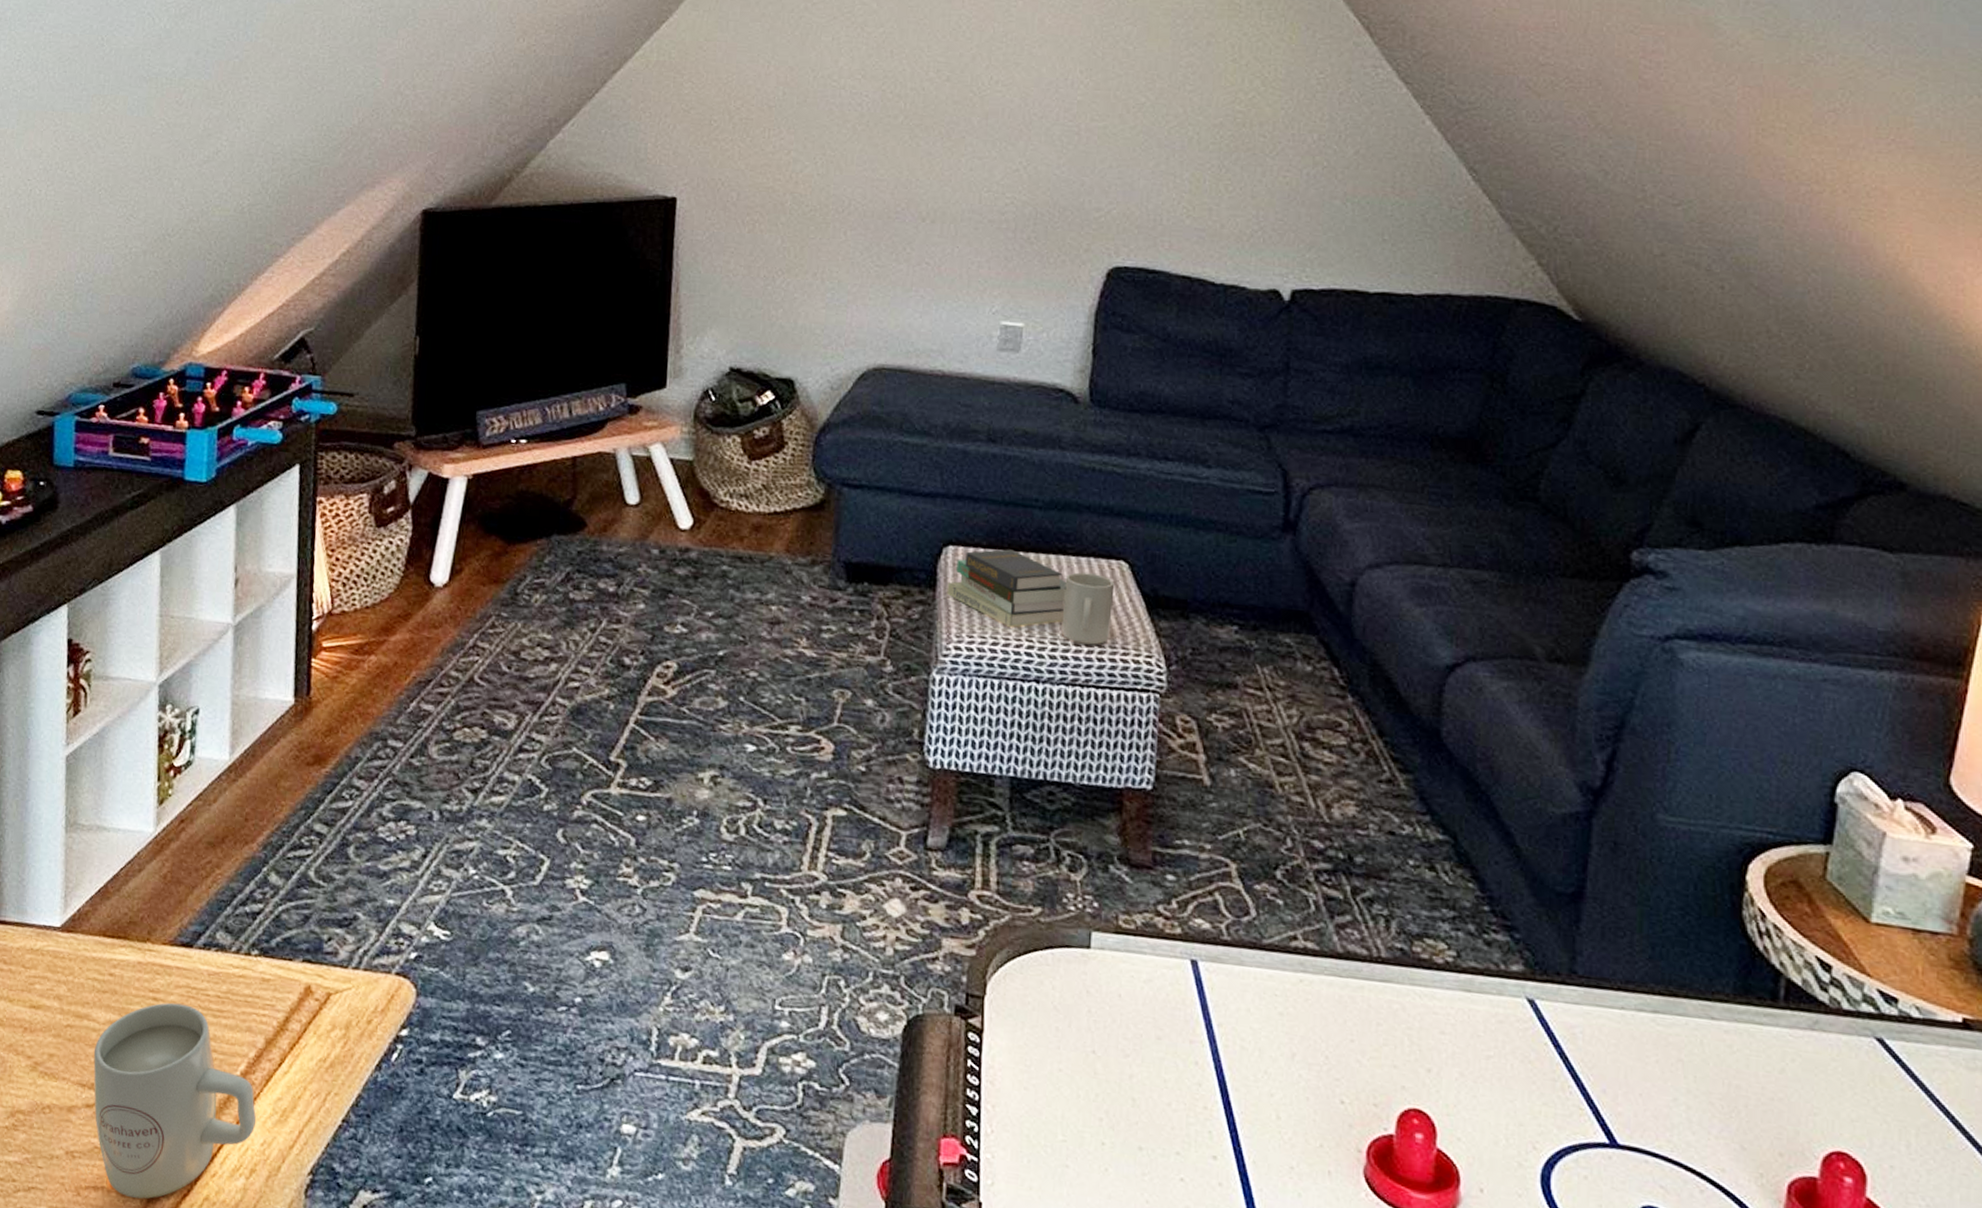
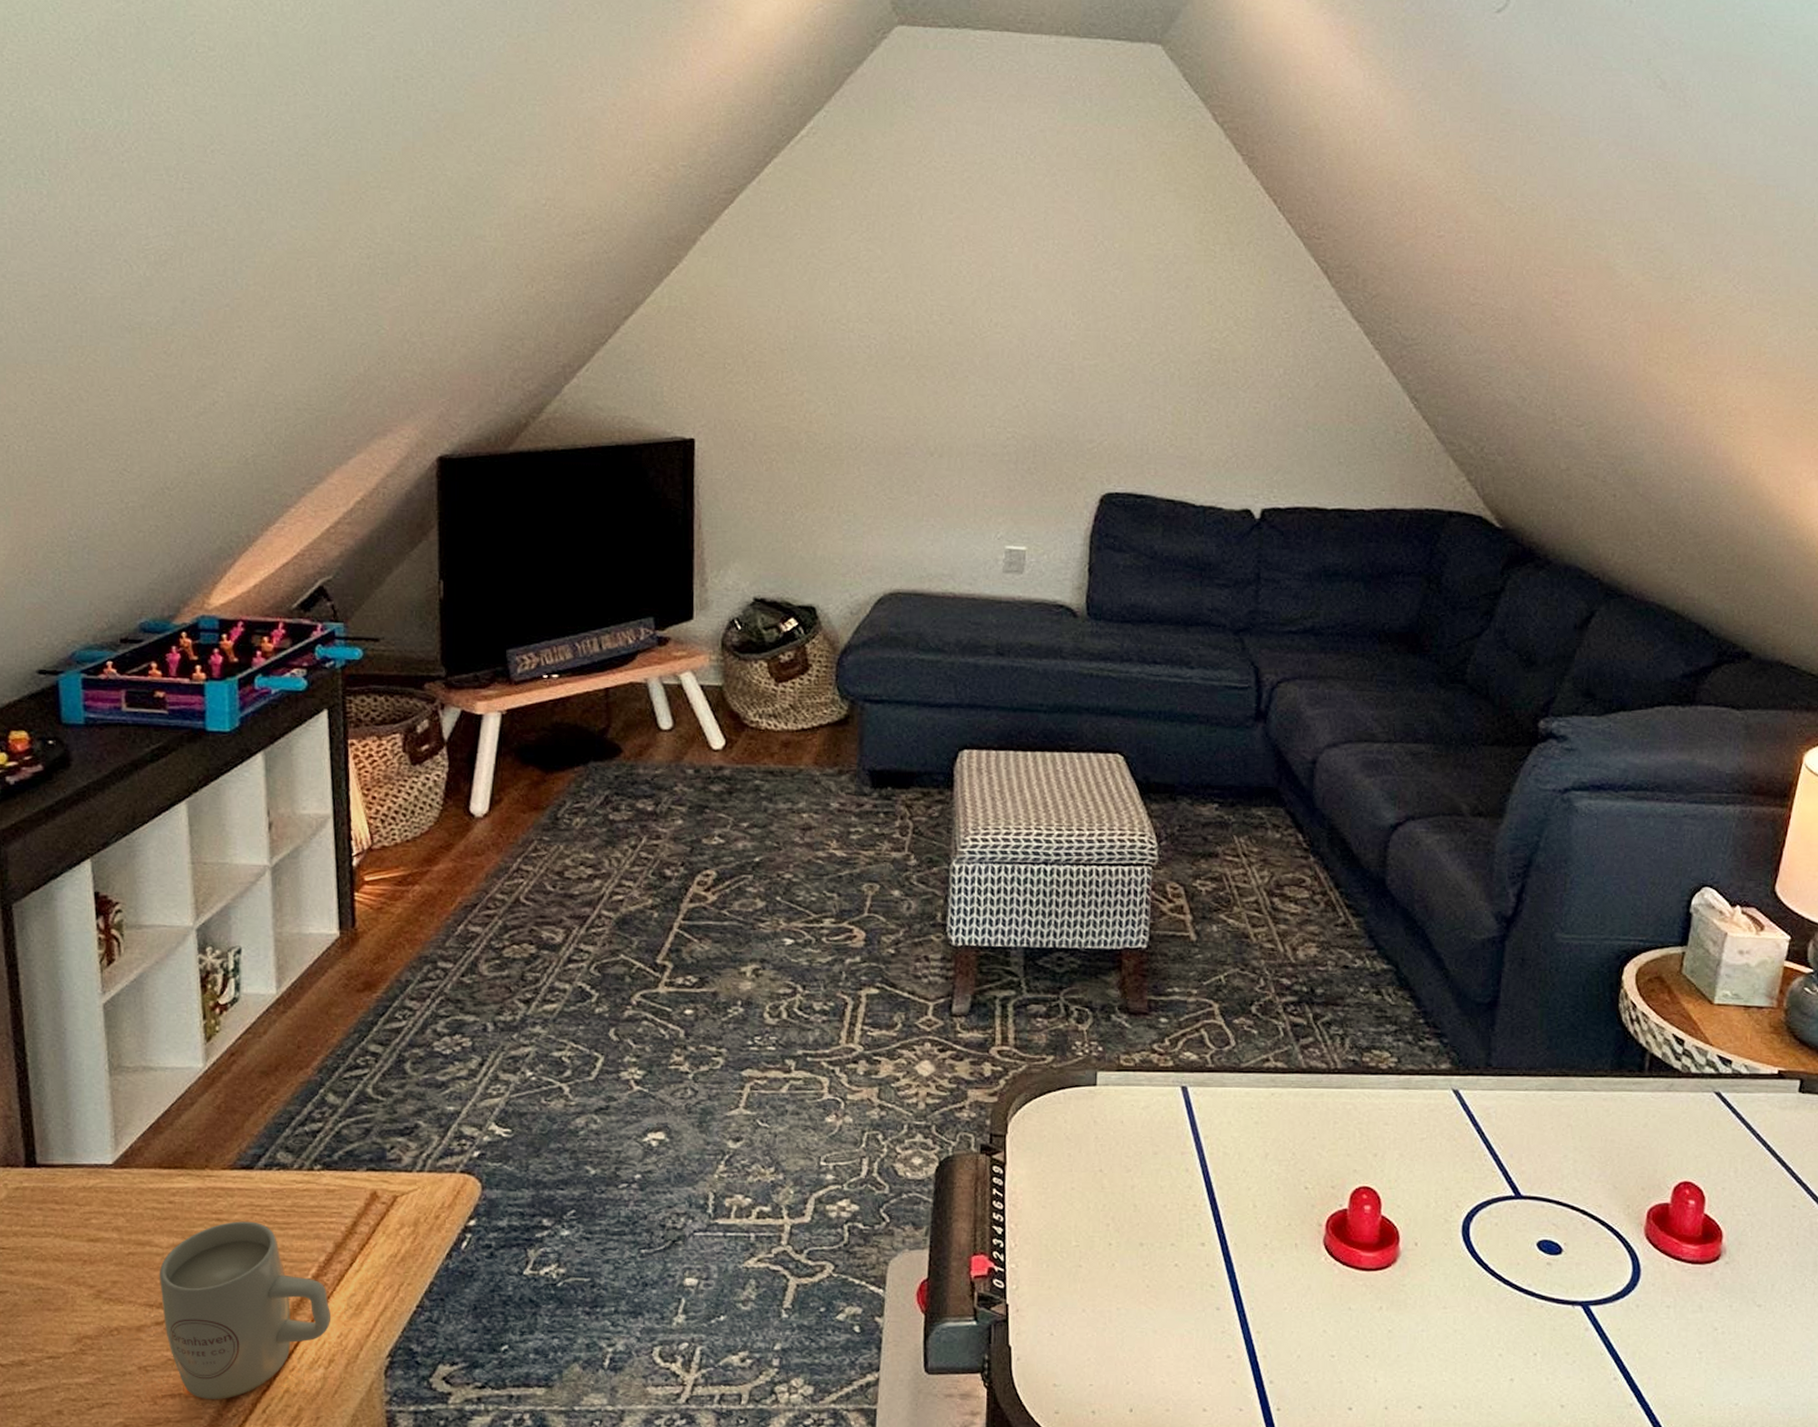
books: present [947,549,1067,627] -> none [963,750,1070,818]
cup: present [1061,572,1115,645] -> none [1066,766,1112,829]

